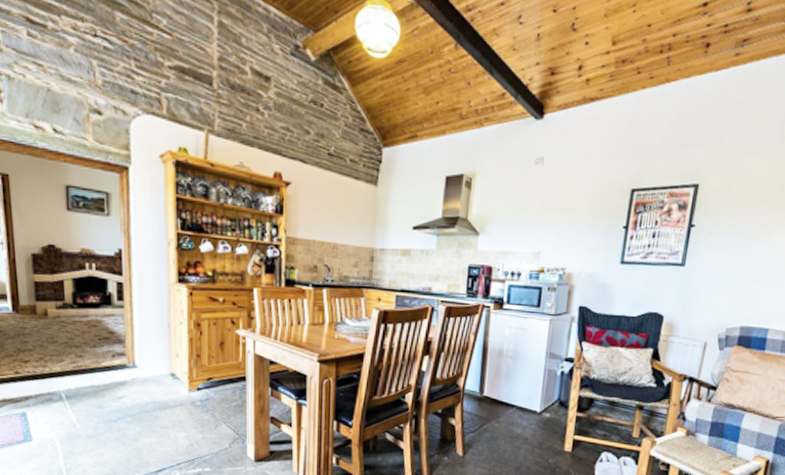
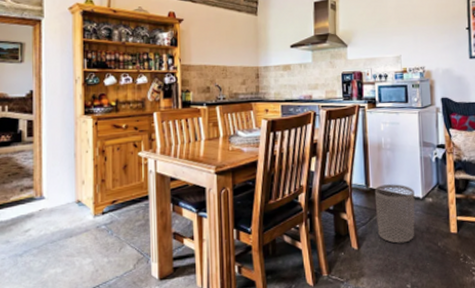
waste bin: none [486,393,532,455] -> present [374,184,415,243]

